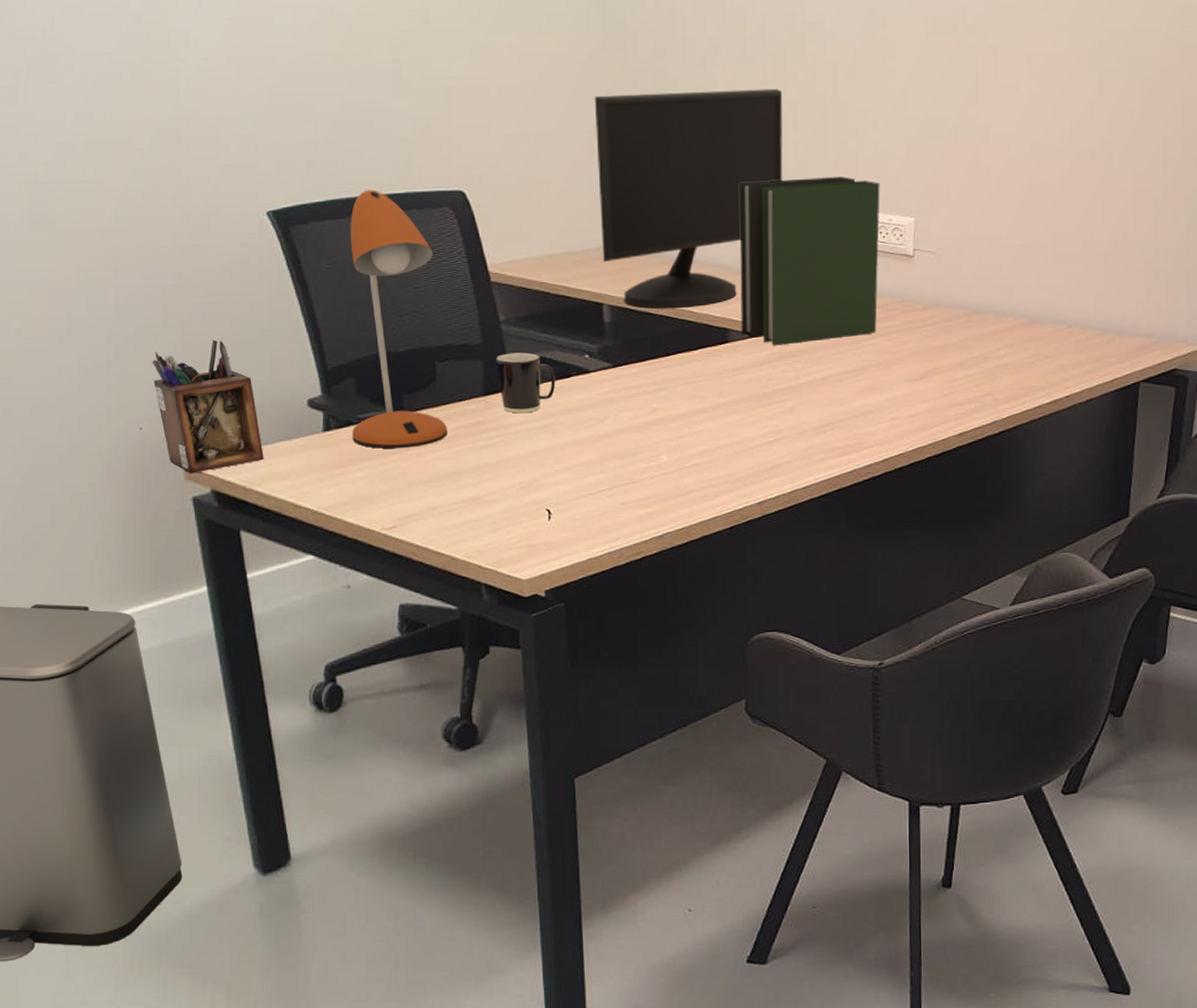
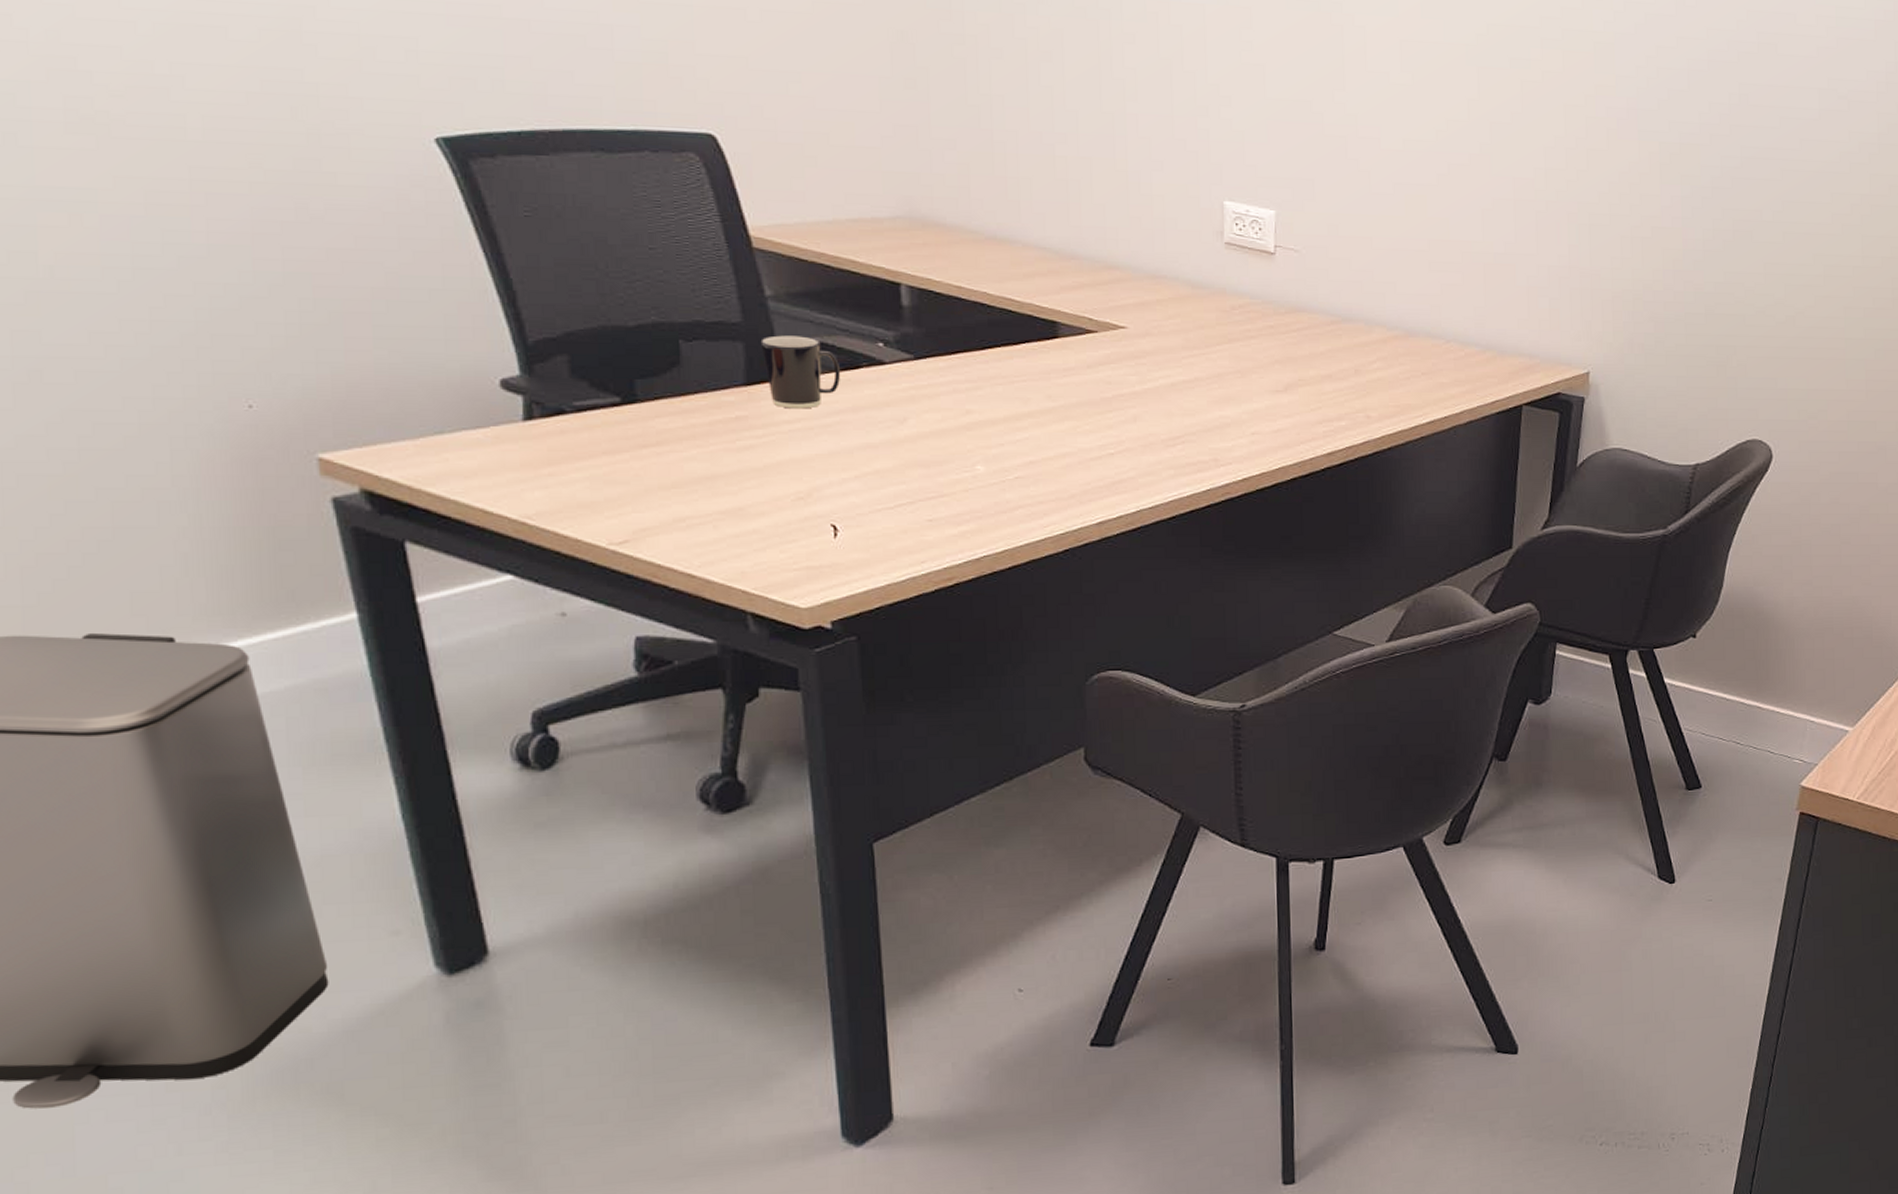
desk organizer: present [152,340,264,474] -> none [266,297,438,468]
desk lamp: present [350,190,447,449] -> none [556,122,697,445]
computer monitor: present [594,88,783,309] -> none [885,35,1121,295]
binder: present [739,177,880,346] -> none [1069,153,1236,345]

